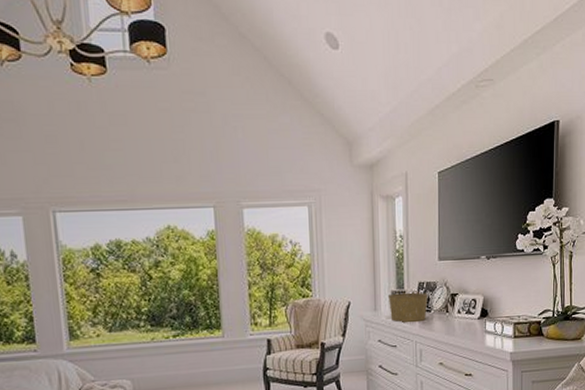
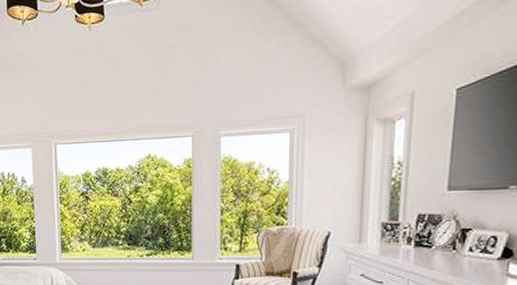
basket: present [389,289,428,323] -> none [377,221,430,257]

